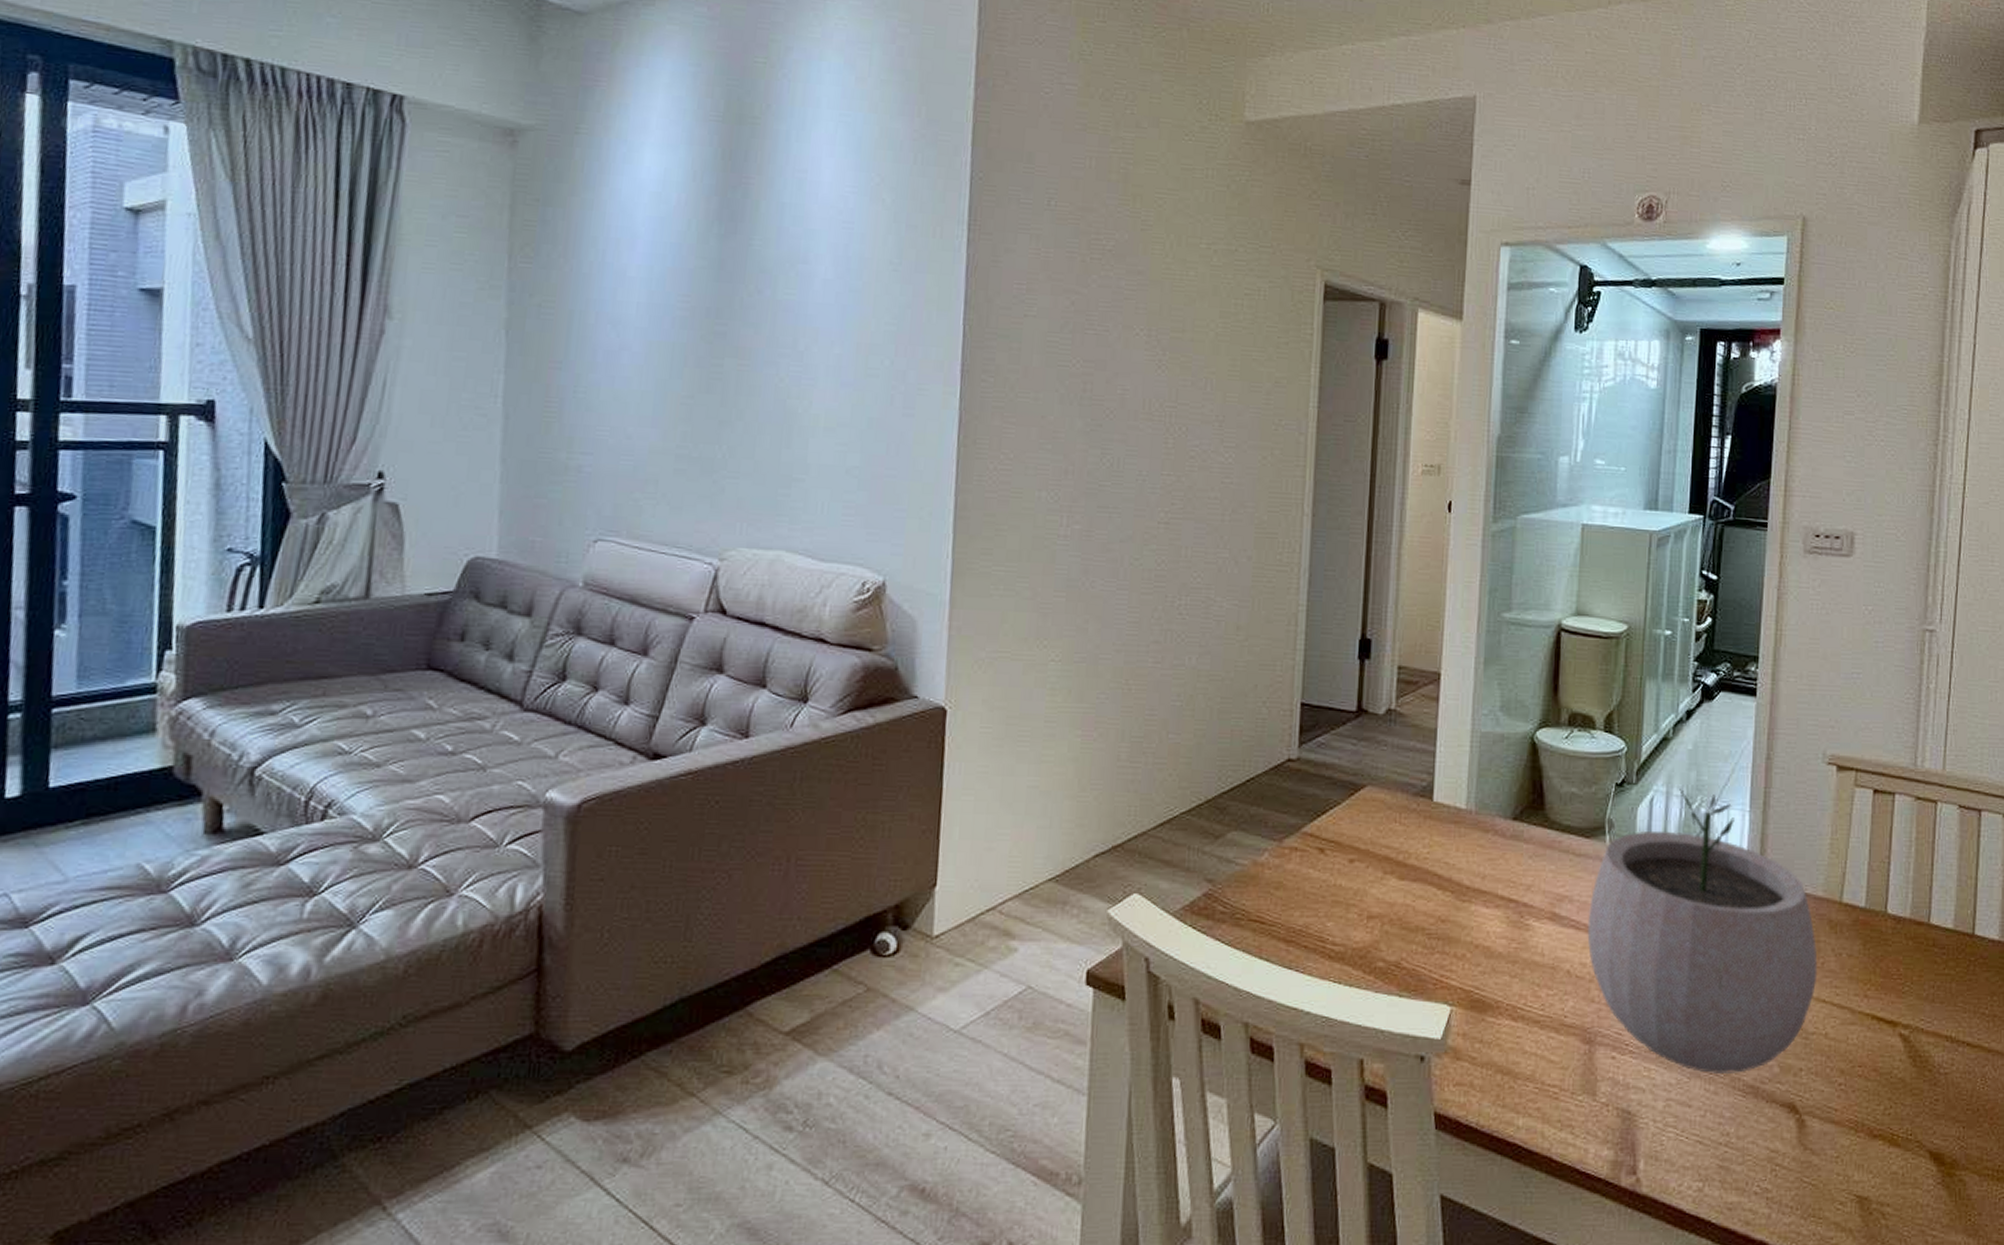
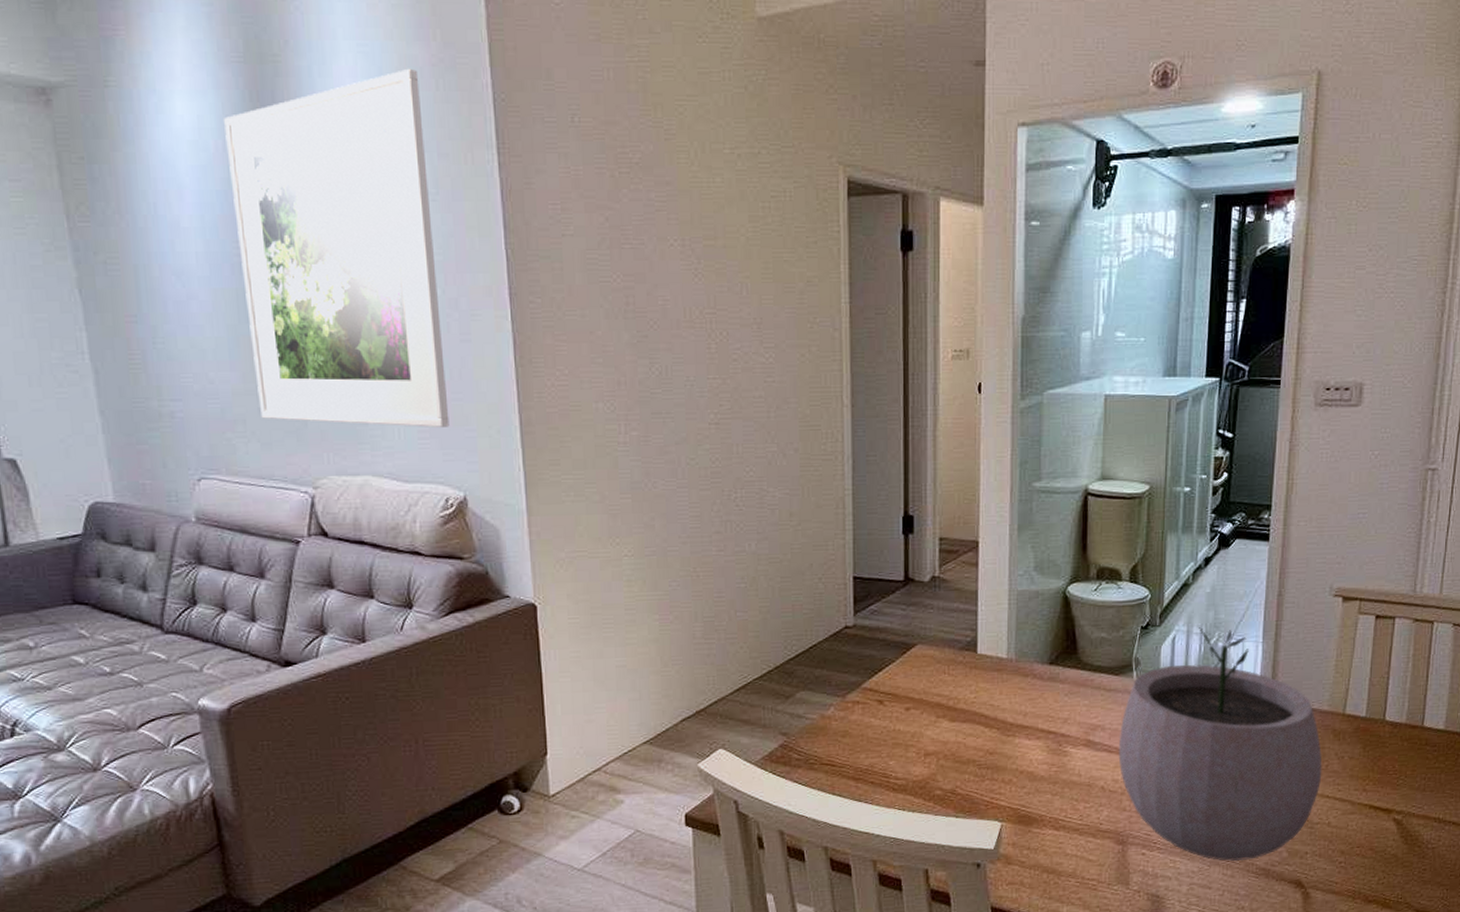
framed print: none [676,140,898,505] -> present [224,68,450,428]

